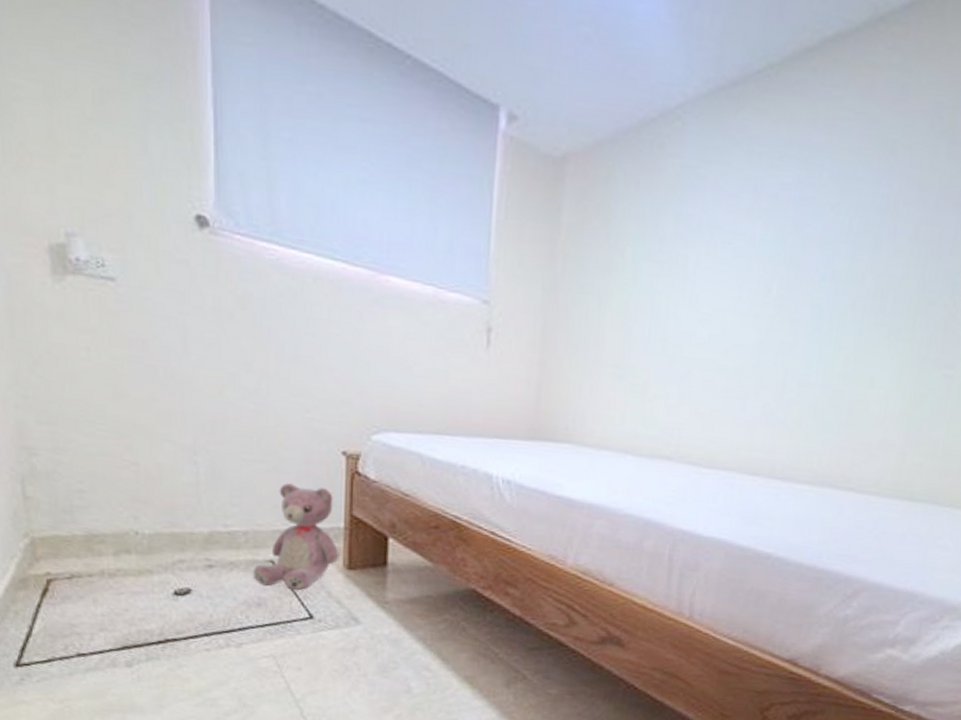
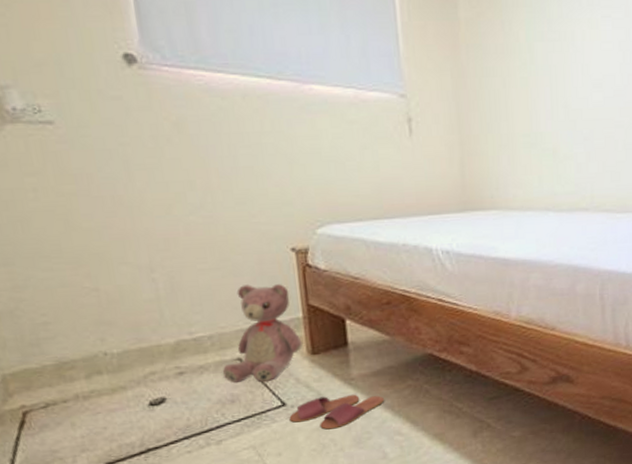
slippers: none [315,615,418,652] -> present [289,394,385,430]

